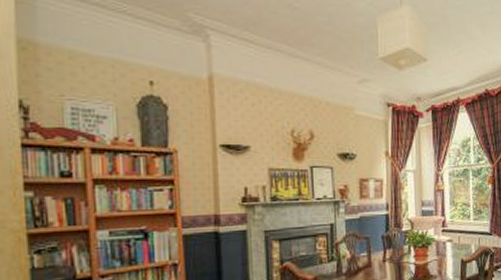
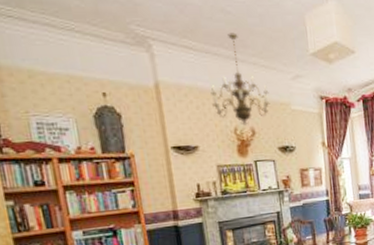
chandelier: none [269,29,333,128] -> present [211,32,271,126]

